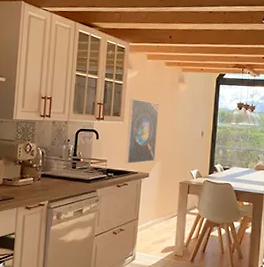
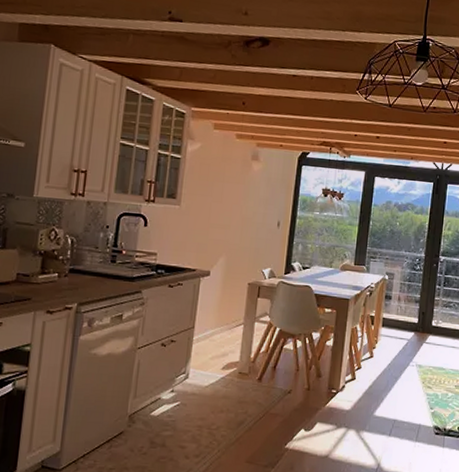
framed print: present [125,98,160,164] -> none [180,177,227,259]

